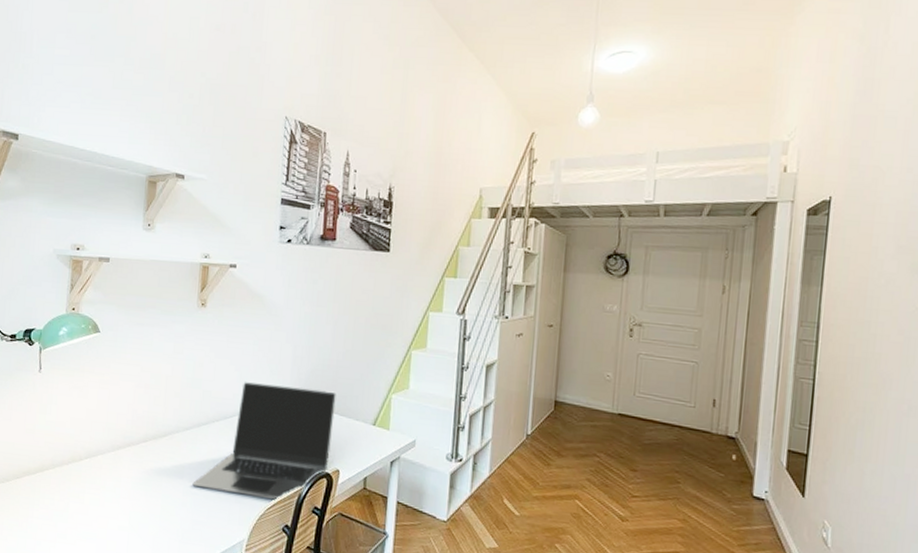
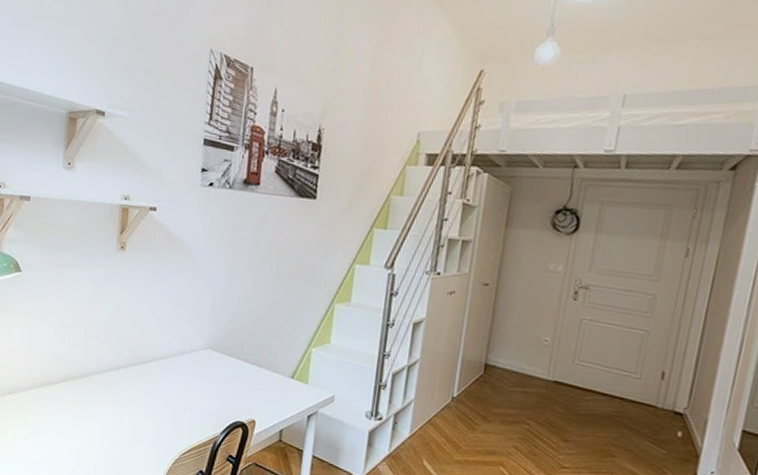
laptop: present [192,382,337,499] -> none [110,328,255,445]

